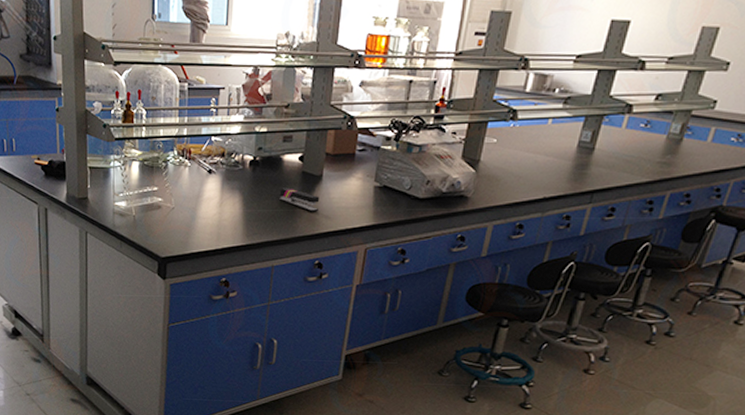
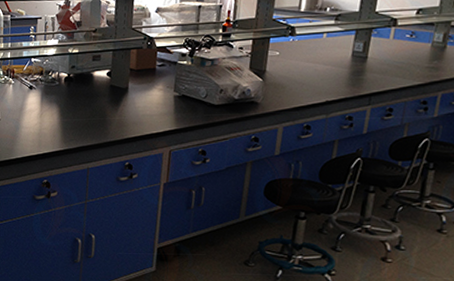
stapler: present [278,188,320,212] -> none [90,99,127,120]

